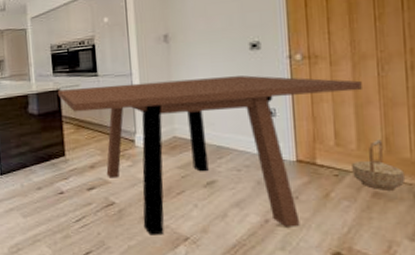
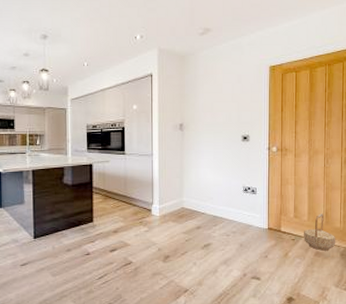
dining table: present [57,75,362,235] -> none [90,161,314,289]

